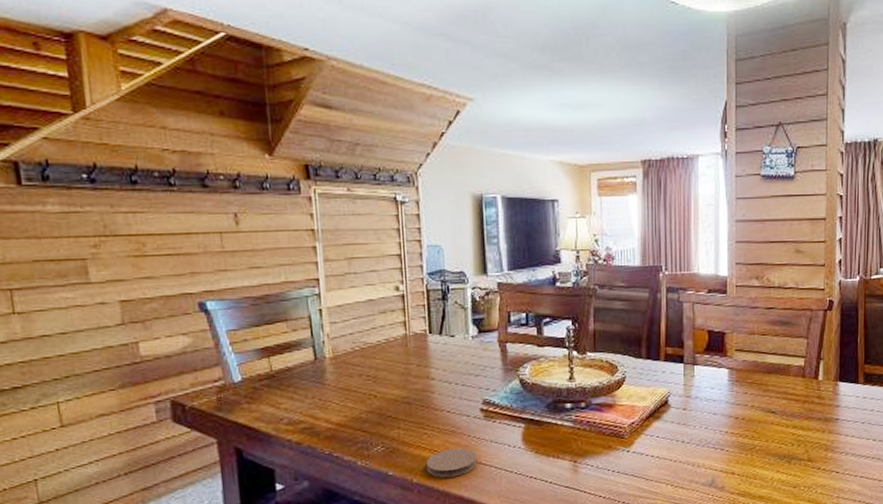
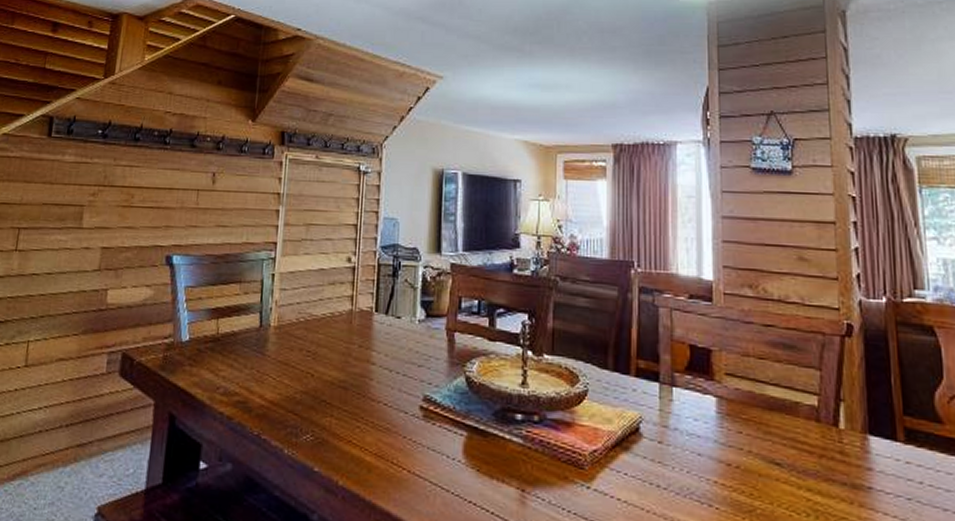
coaster: present [426,448,477,478] -> none [354,450,410,486]

